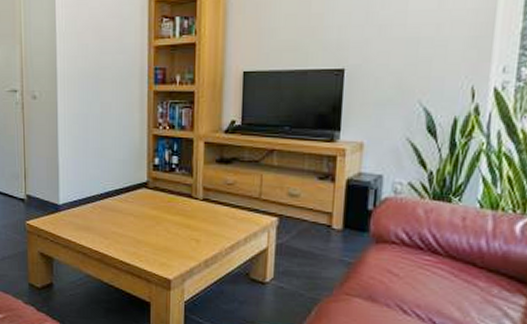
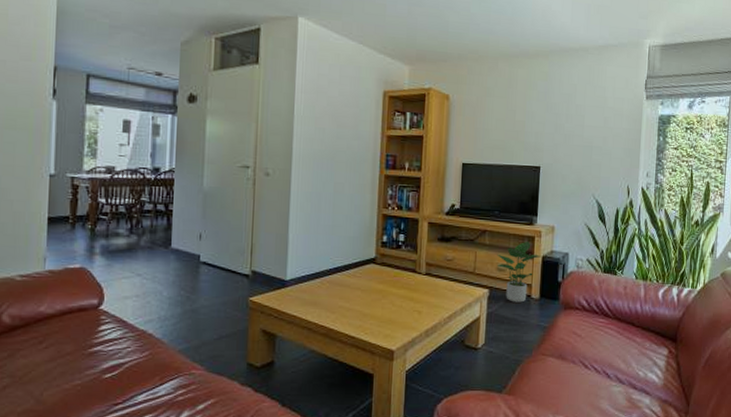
potted plant: none [288,161,346,234] -> present [497,241,542,303]

